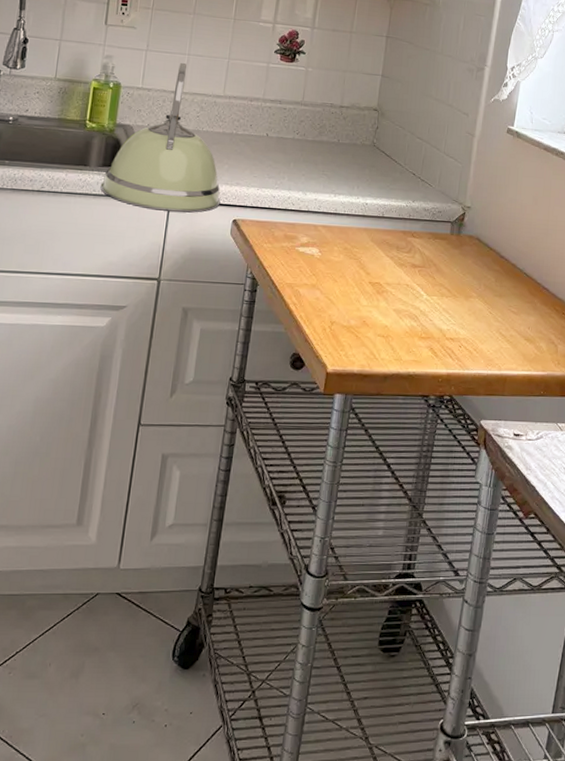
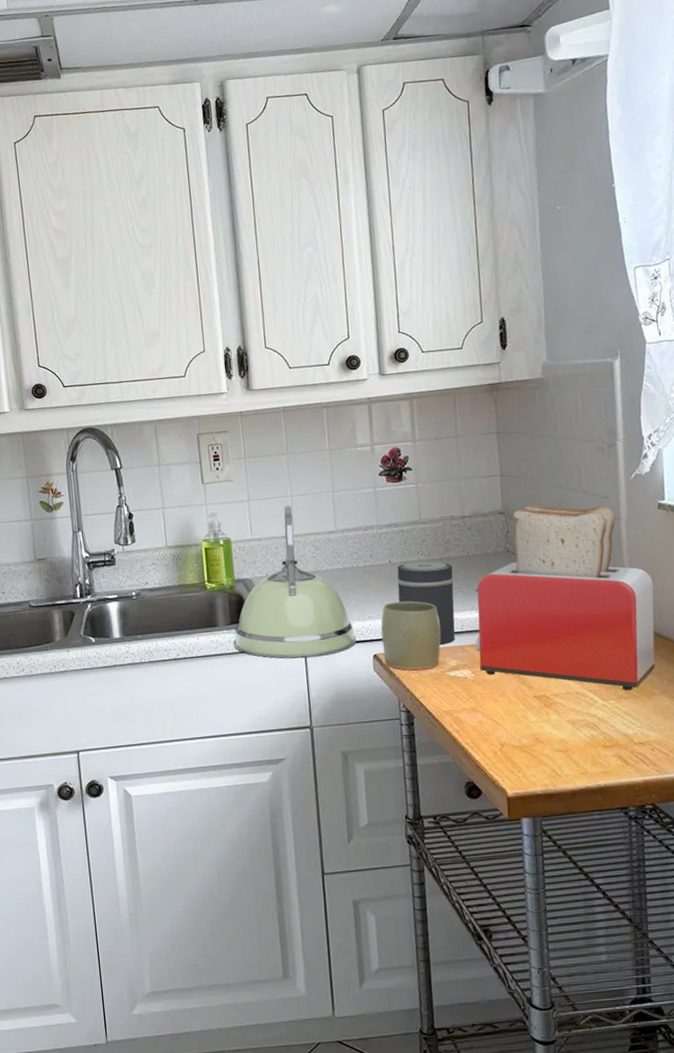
mug: none [242,173,301,242] -> present [381,601,441,671]
cylinder: none [267,139,323,221] -> present [397,561,455,645]
toaster: none [327,107,490,290] -> present [474,504,655,690]

